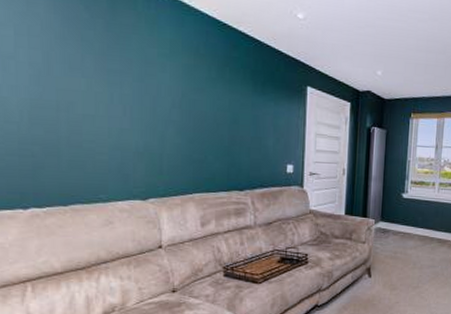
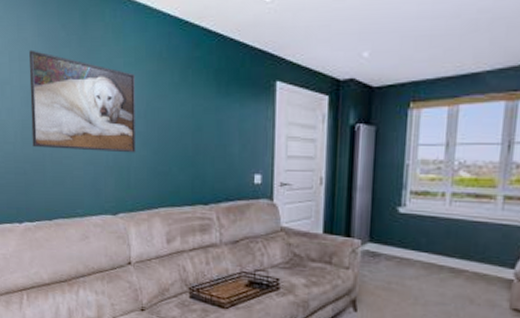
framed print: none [41,26,171,141] -> present [29,49,136,153]

